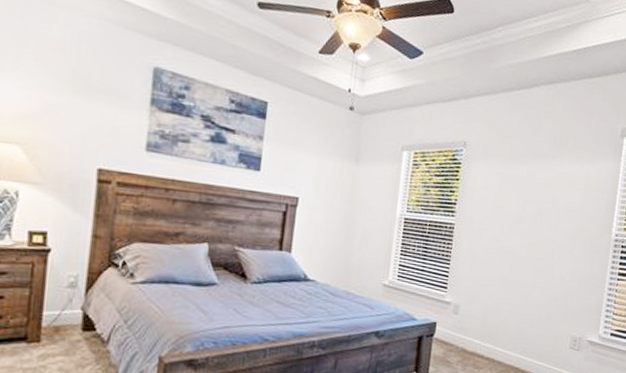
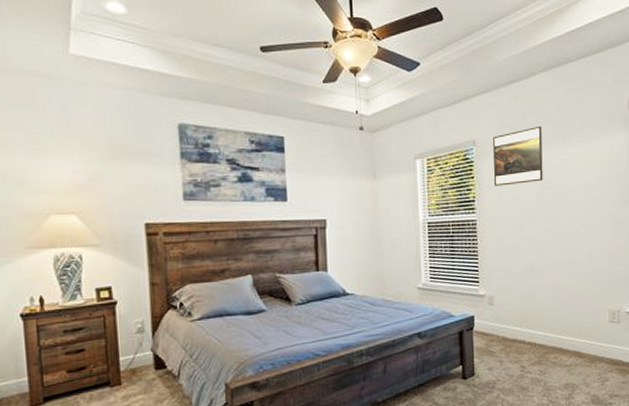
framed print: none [478,138,534,195] -> present [493,126,543,186]

